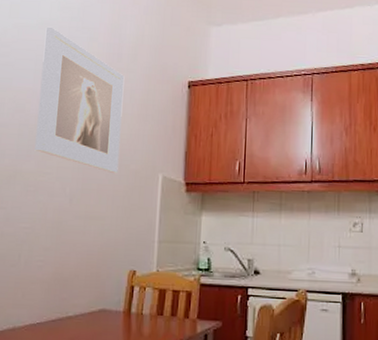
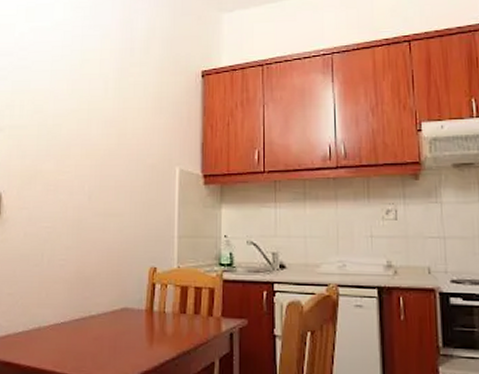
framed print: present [34,26,125,174] -> none [53,27,138,169]

